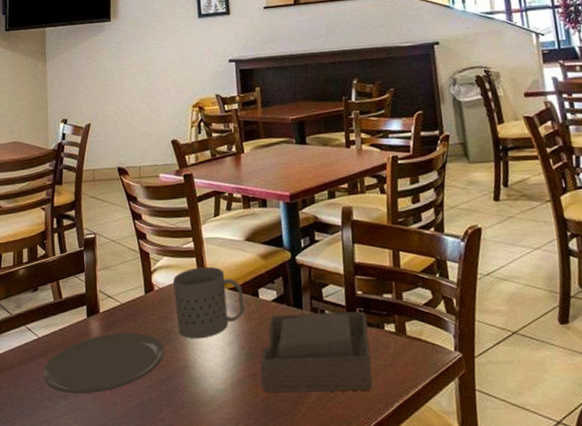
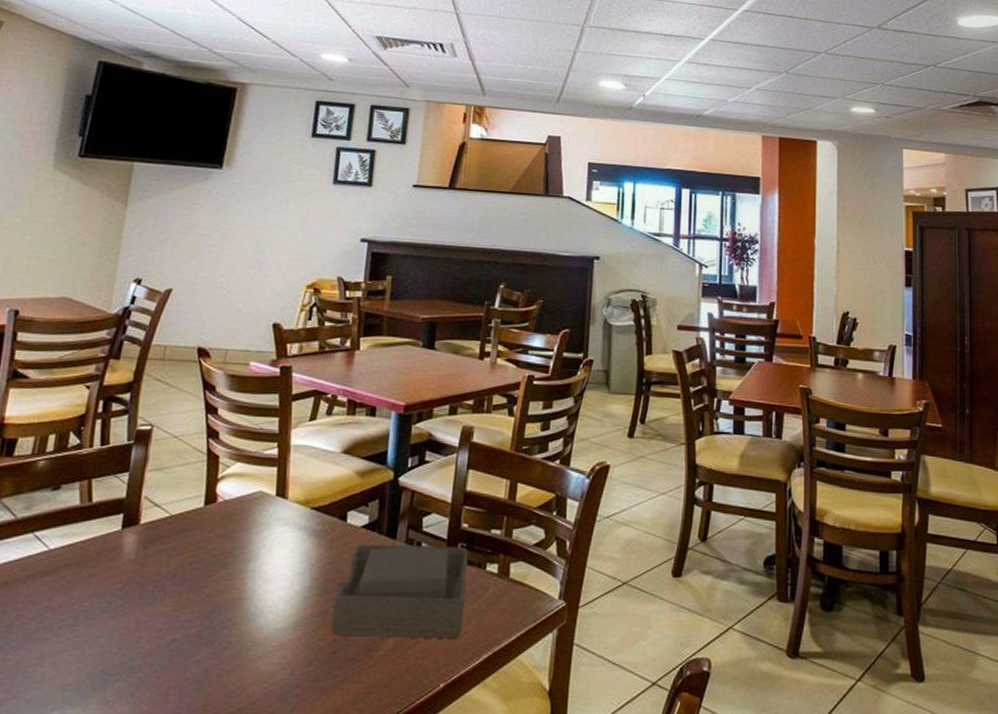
plate: present [42,332,165,394] -> none [45,550,218,625]
mug: present [173,266,244,338] -> none [238,479,329,564]

